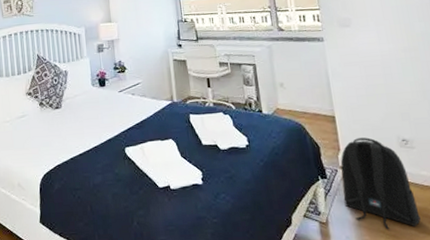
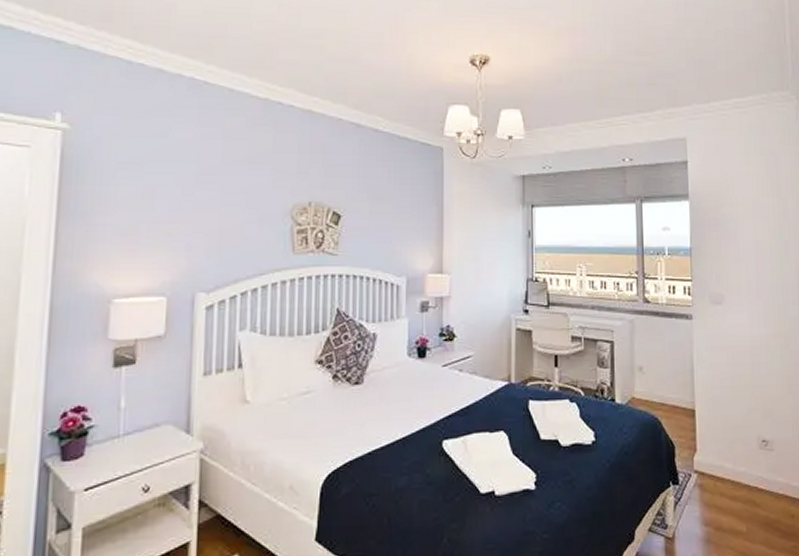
backpack: present [340,137,421,229] -> none [694,436,771,545]

